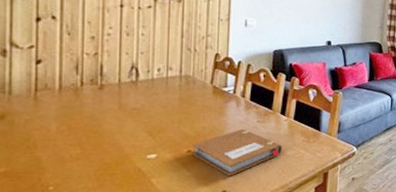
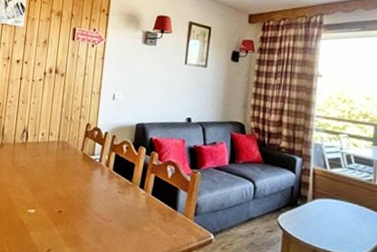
notebook: present [191,128,282,177] -> none [61,197,139,243]

